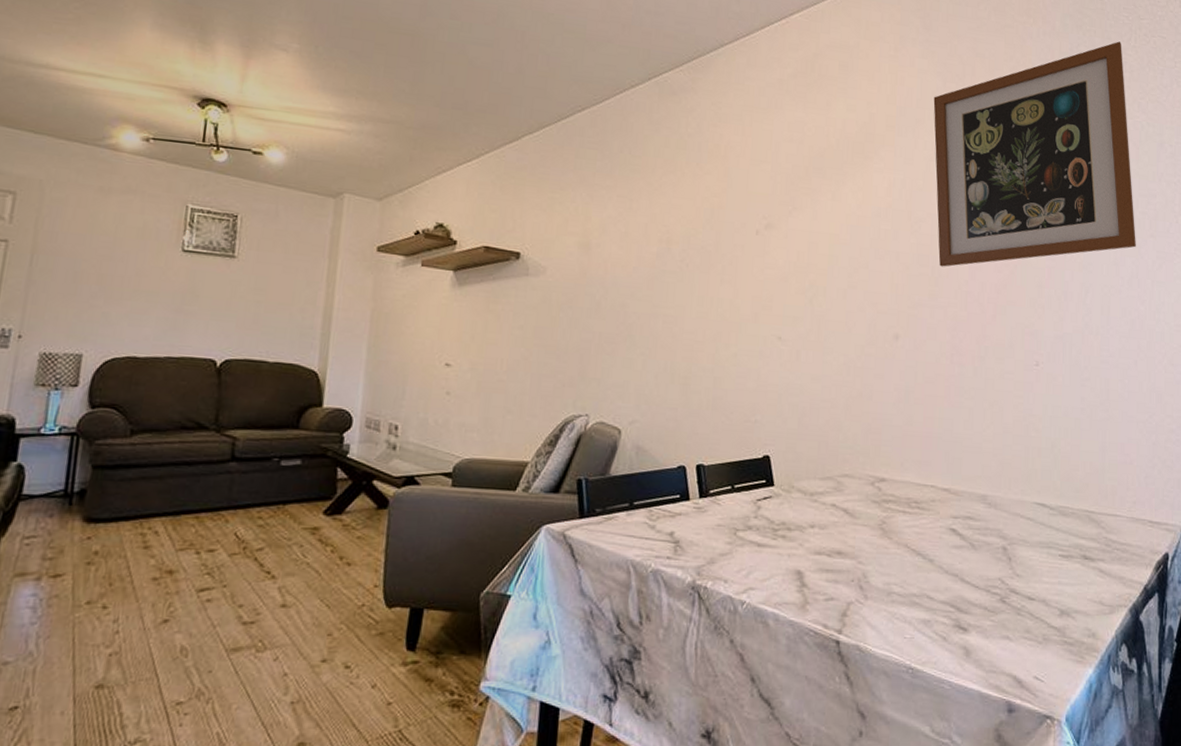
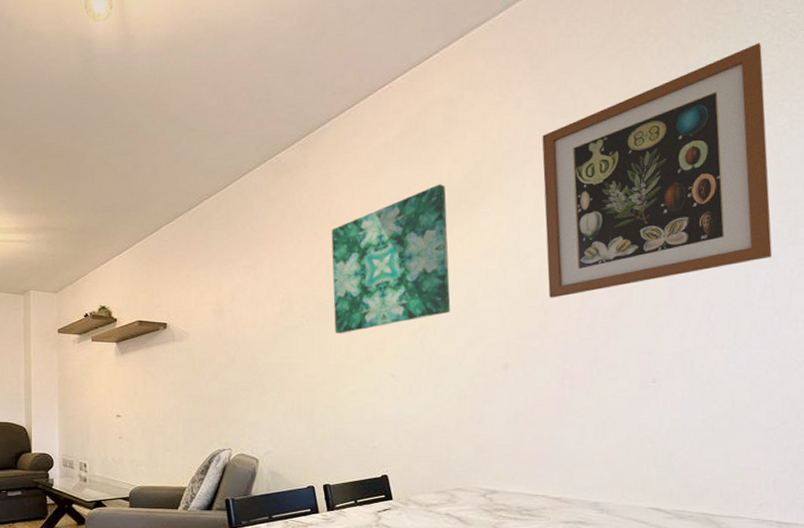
wall art: none [717,131,842,286] -> present [331,184,451,334]

